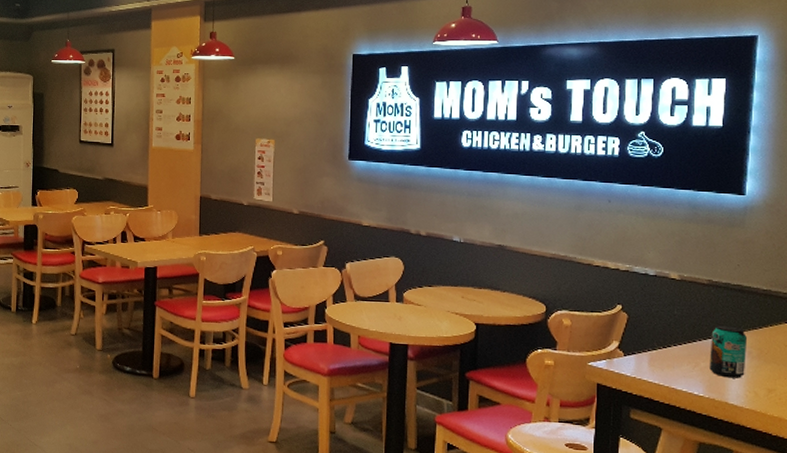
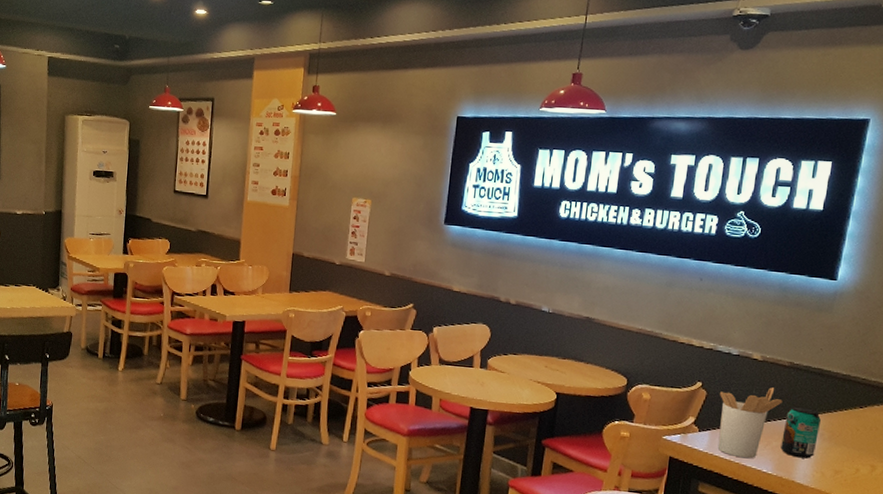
utensil holder: none [640,307,706,382] -> present [717,387,783,459]

